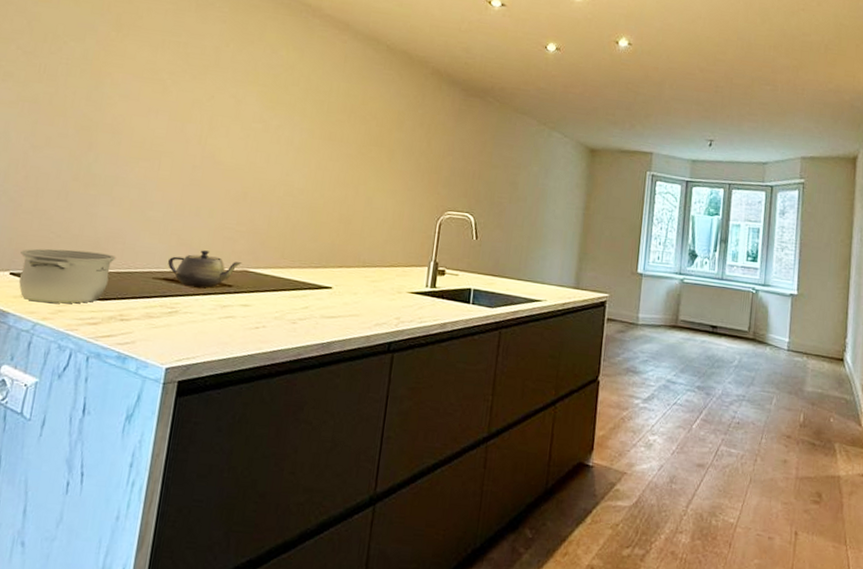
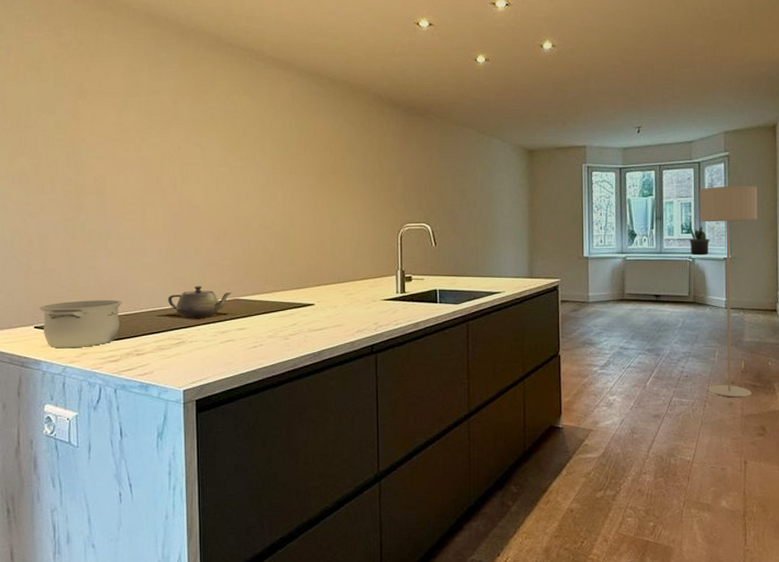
planter: none [754,254,777,289] -> present [689,226,710,256]
floor lamp: none [761,214,833,456] -> present [699,186,758,398]

